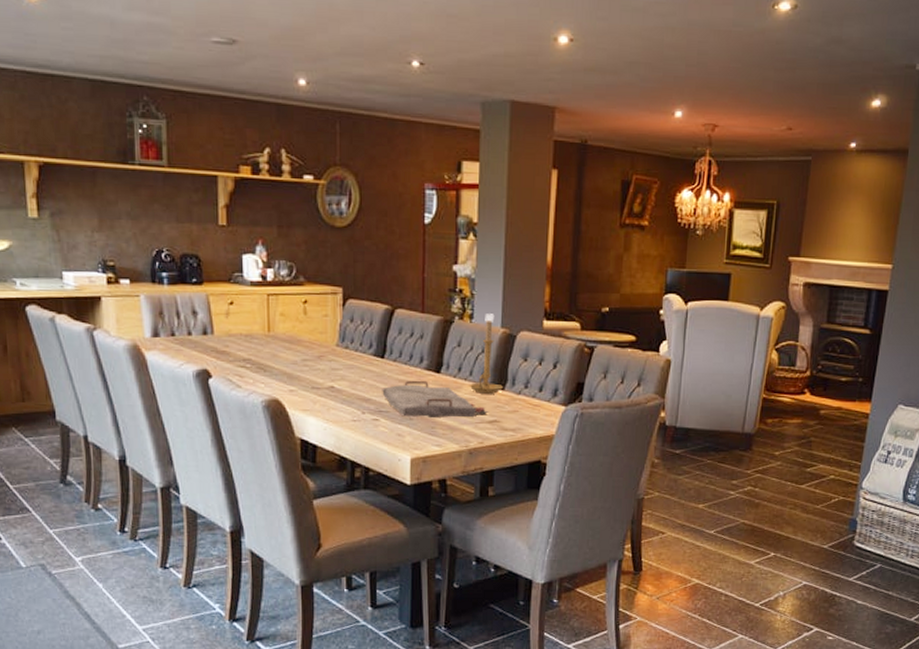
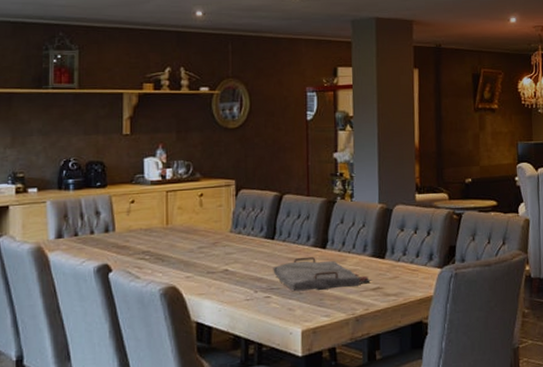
candle holder: present [469,314,503,394] -> none [352,192,383,264]

